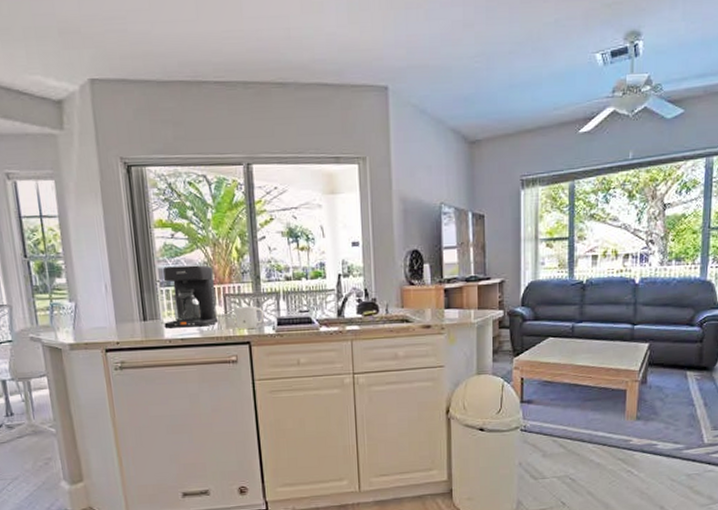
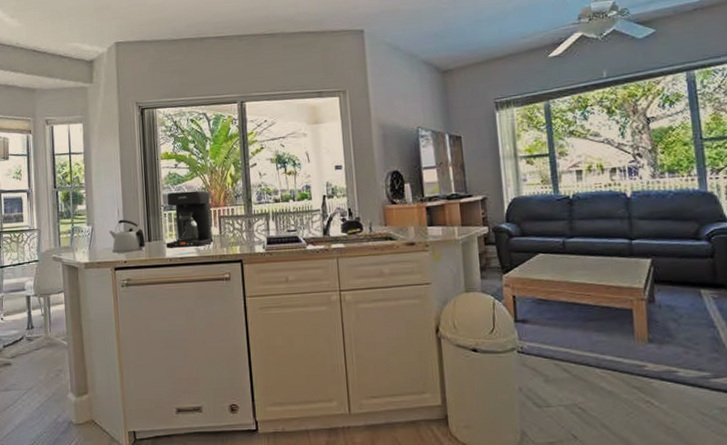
kettle: none [96,295,140,334] -> present [109,219,145,254]
mug: present [235,305,265,330] -> none [228,226,256,249]

